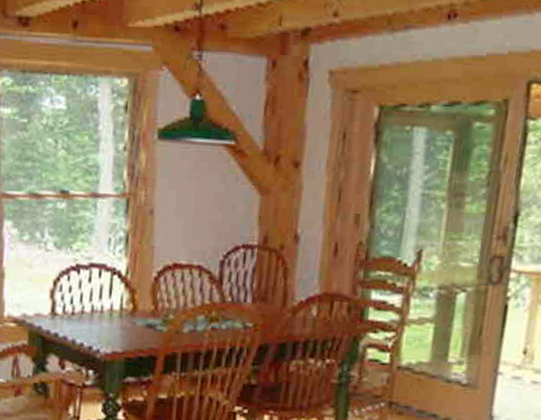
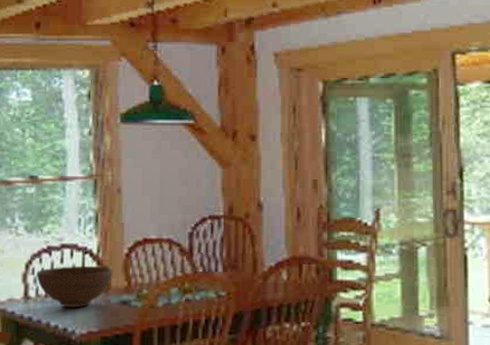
fruit bowl: none [64,285,141,328] -> present [36,265,113,308]

